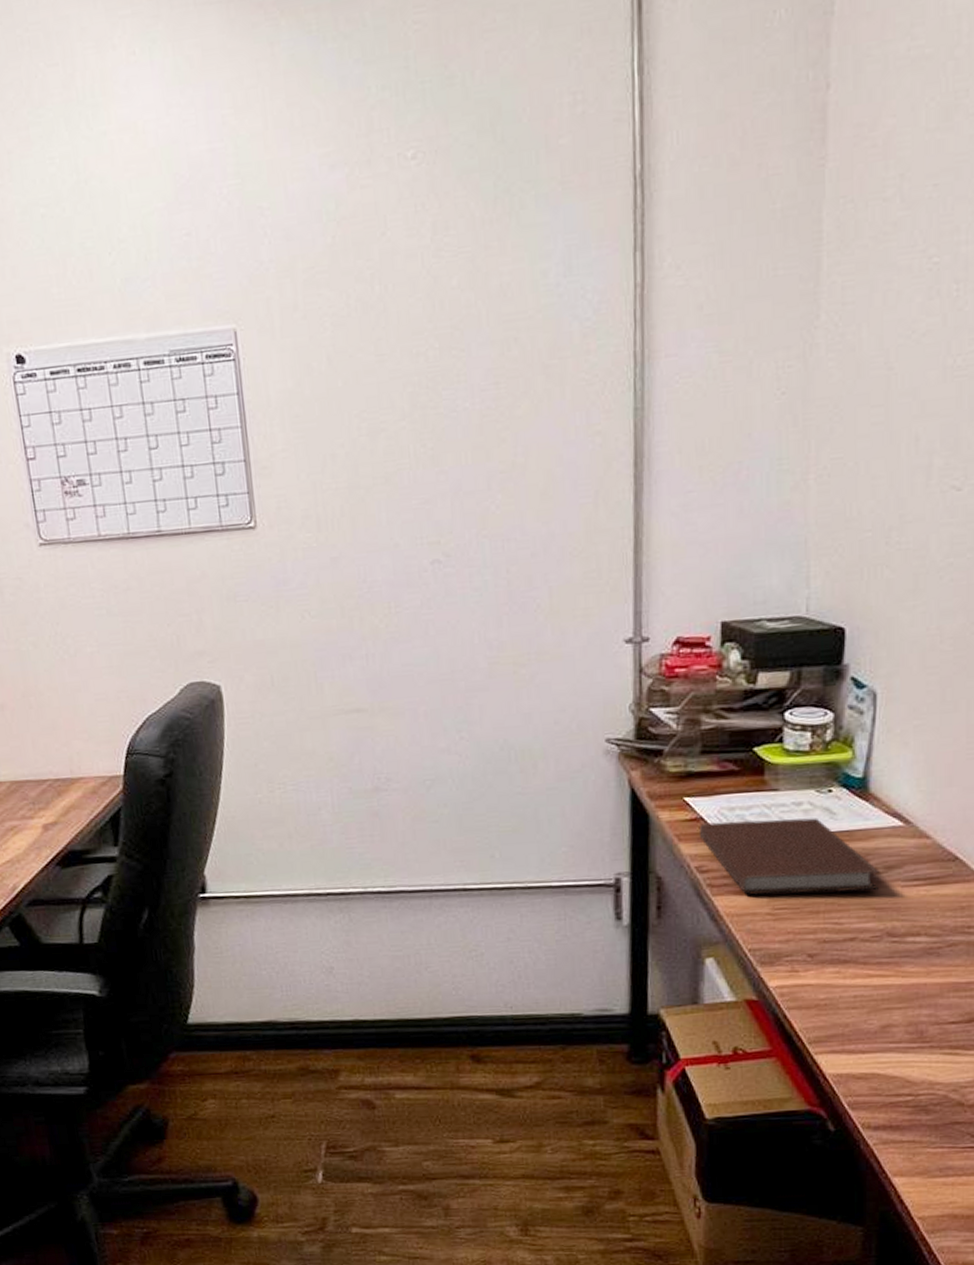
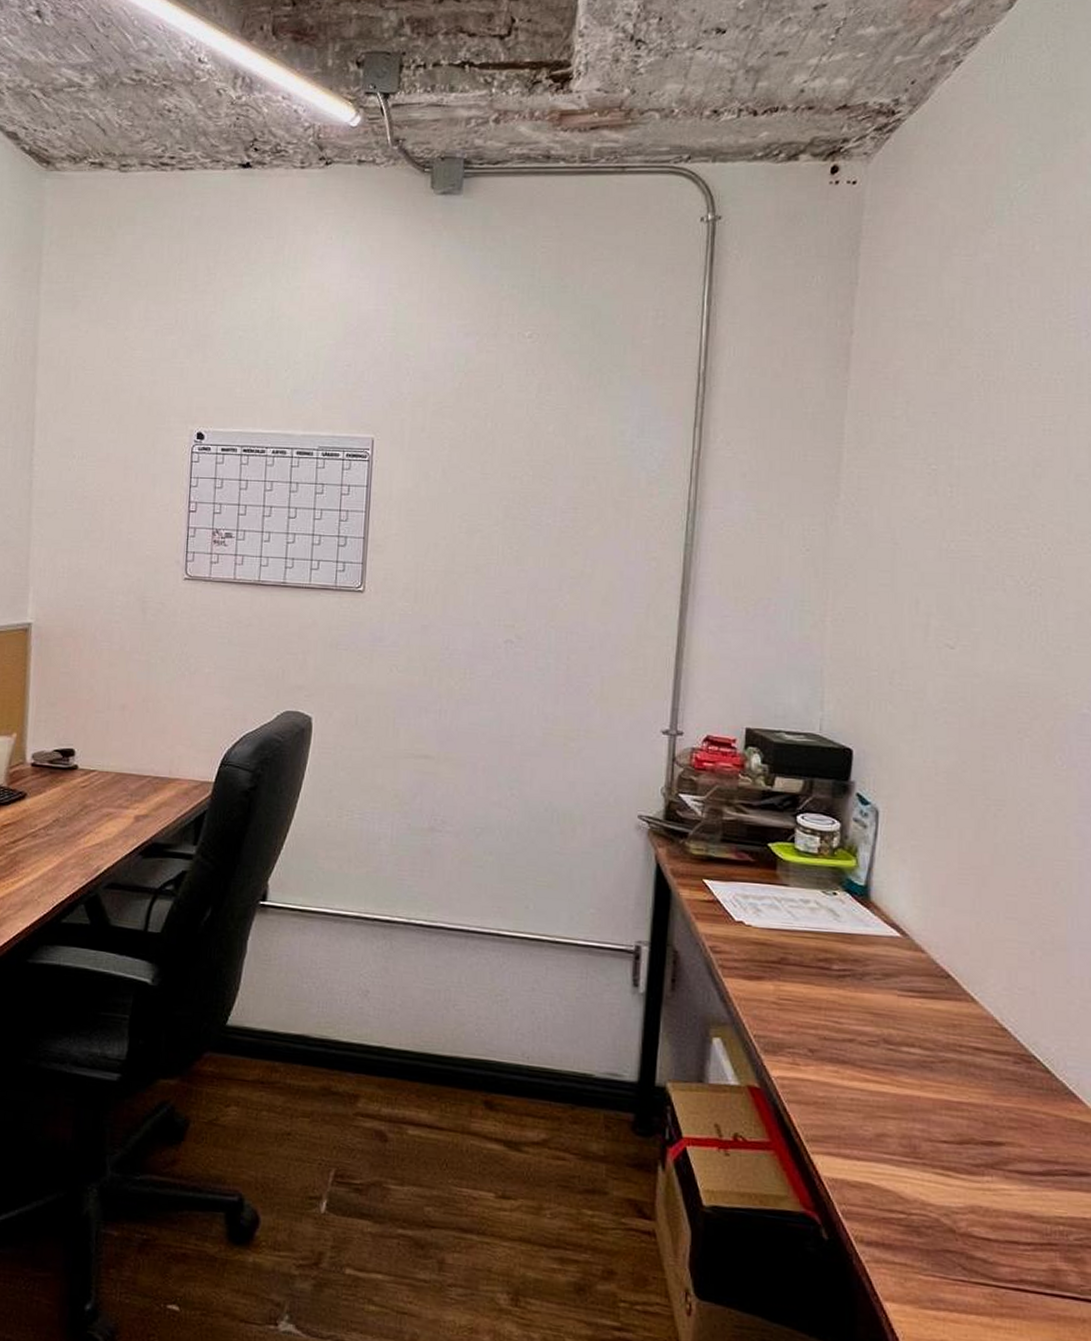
notebook: present [698,818,880,895] -> none [714,906,878,996]

